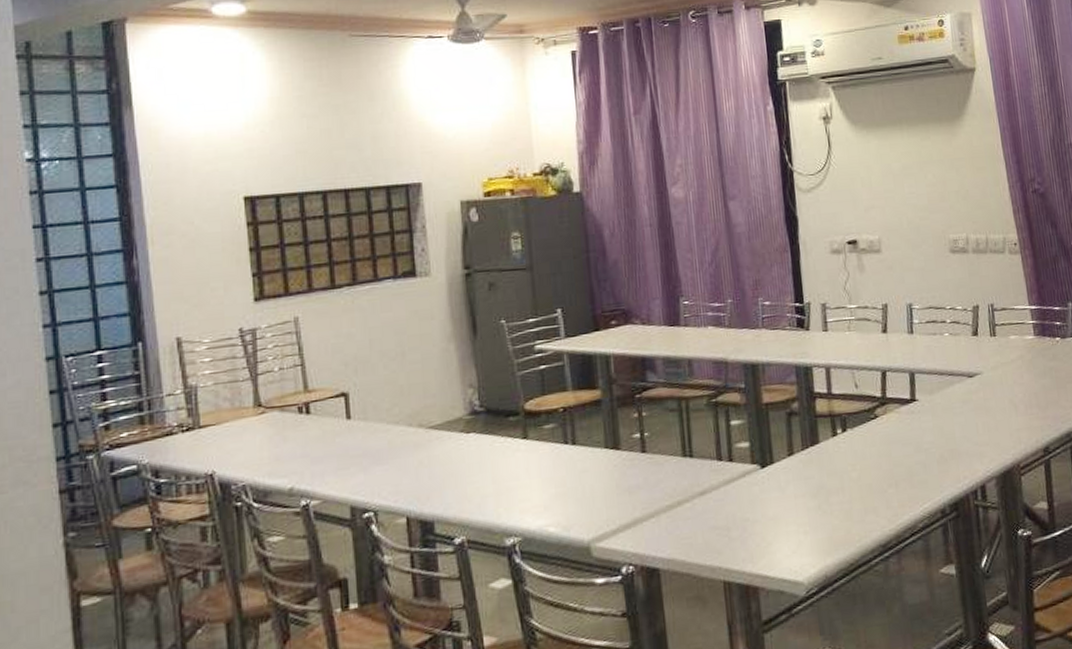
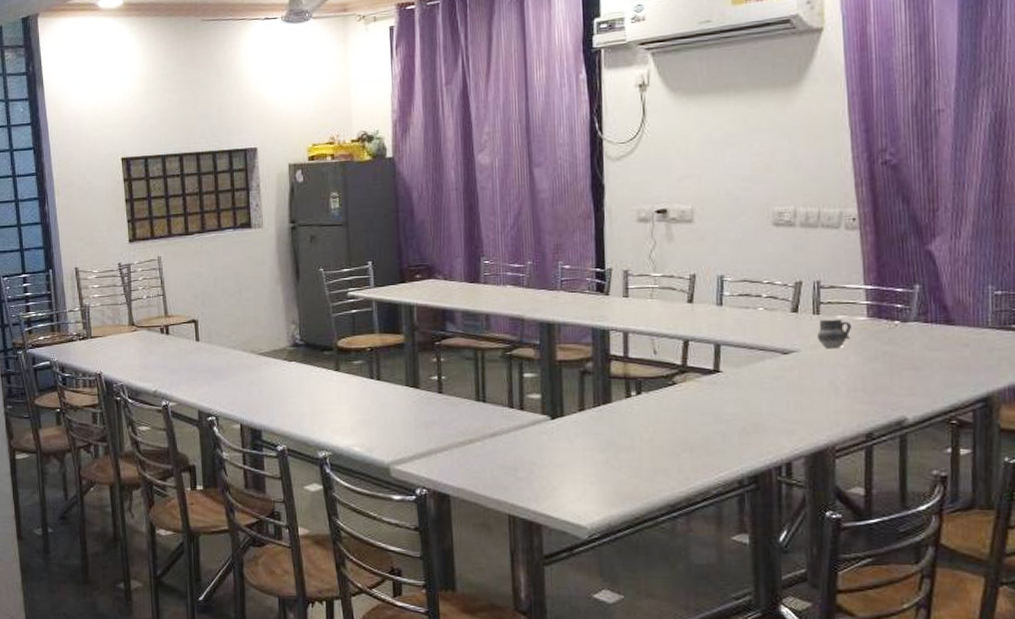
cup: none [995,339,1023,369] -> present [817,318,851,349]

